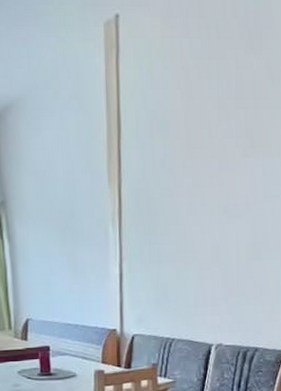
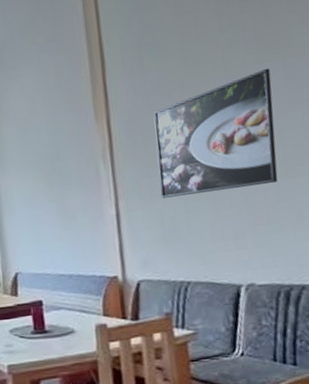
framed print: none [158,163,253,264] -> present [153,68,278,198]

